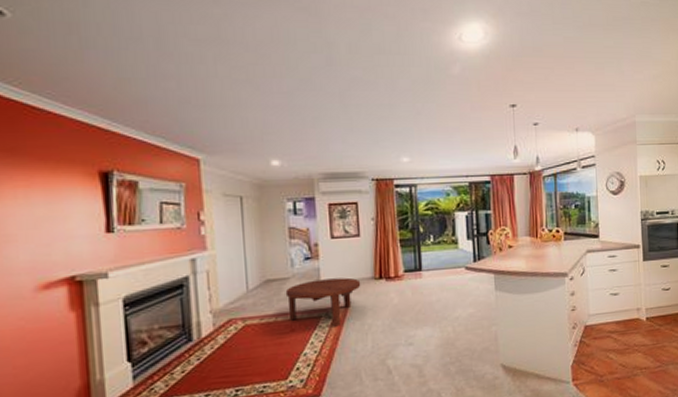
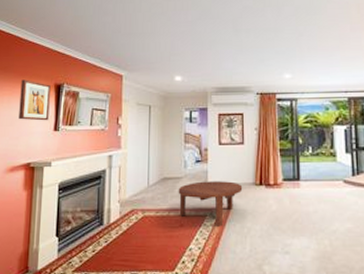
wall art: none [42,165,96,221] -> present [19,79,51,121]

